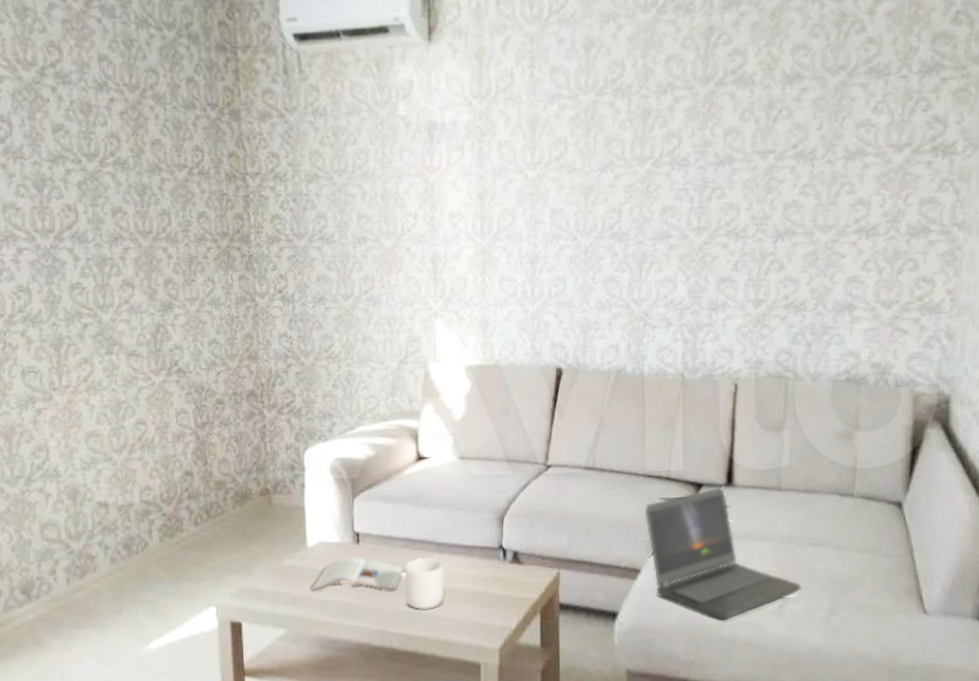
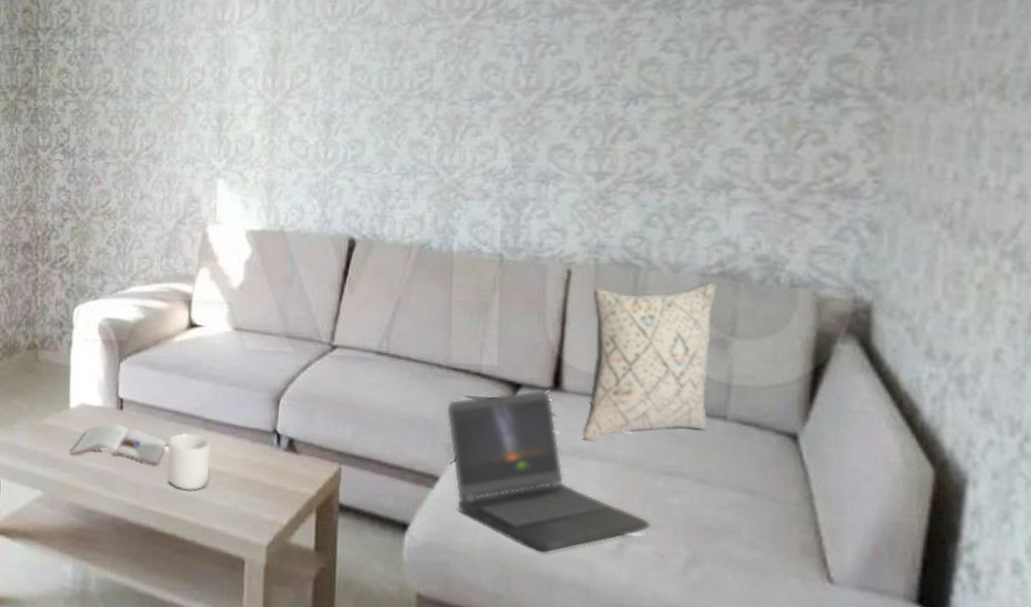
pillow: none [750,386,844,525] -> present [582,282,716,440]

